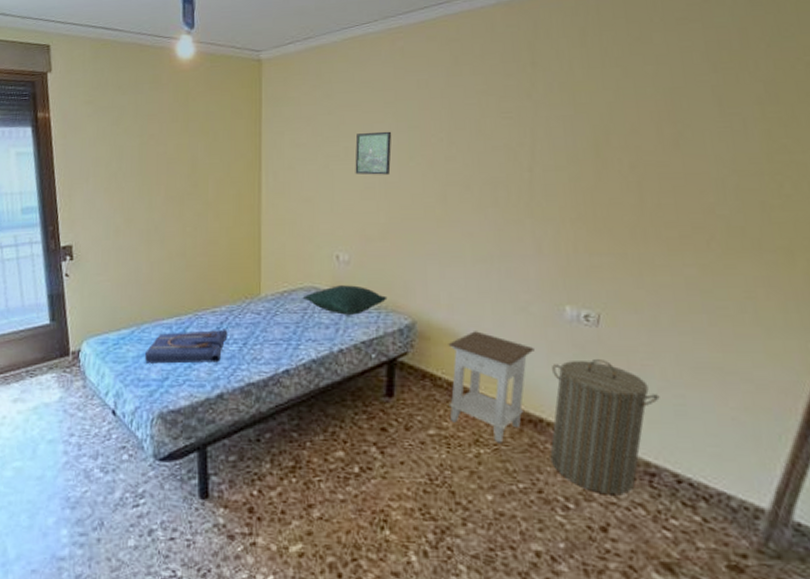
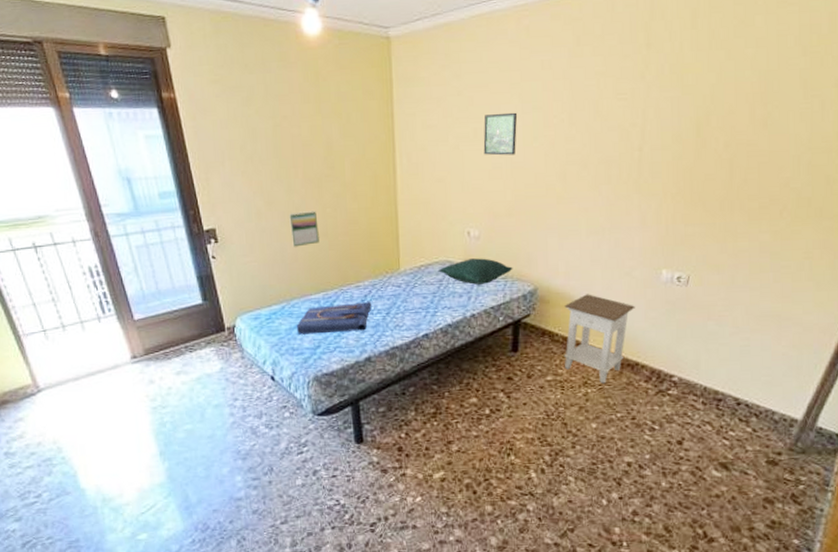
calendar: none [147,229,177,267] -> present [289,211,319,247]
laundry hamper: present [550,359,660,495] -> none [643,313,730,417]

